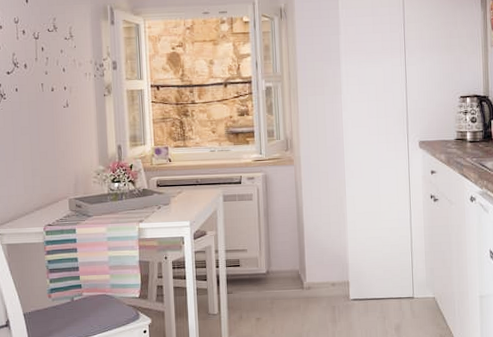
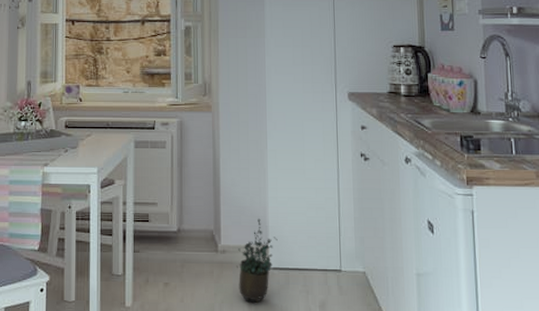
potted plant: none [320,257,357,330] -> present [236,218,278,303]

